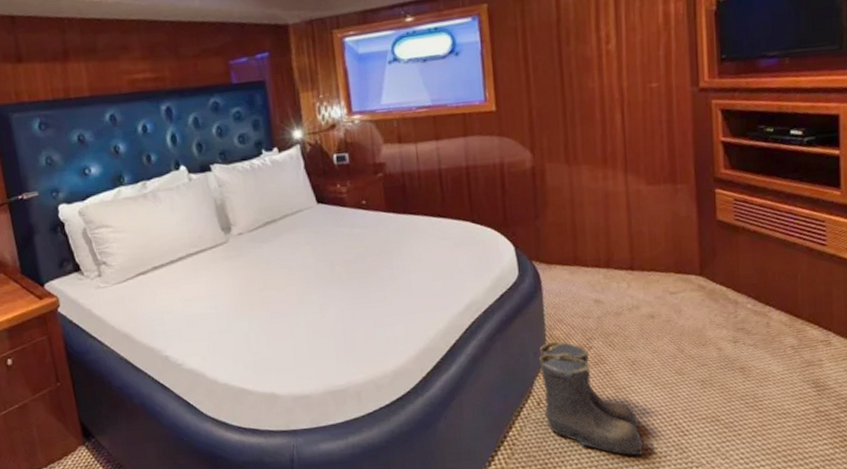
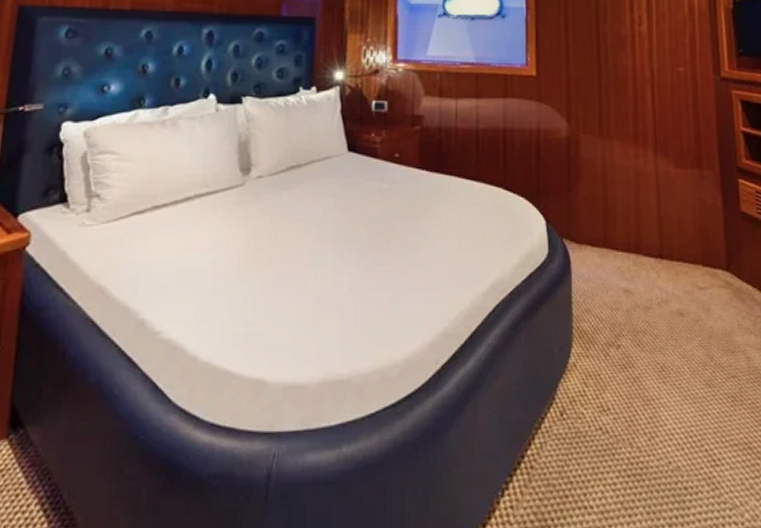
boots: present [539,341,644,456] -> none [565,335,673,490]

